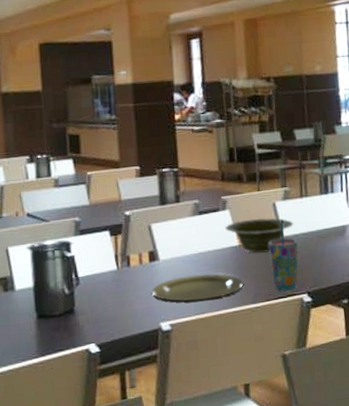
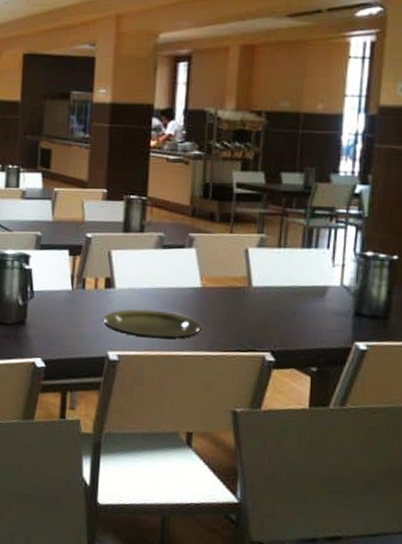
dish: present [224,217,294,254] -> none [188,261,266,300]
cup: present [269,219,298,291] -> none [233,267,267,344]

